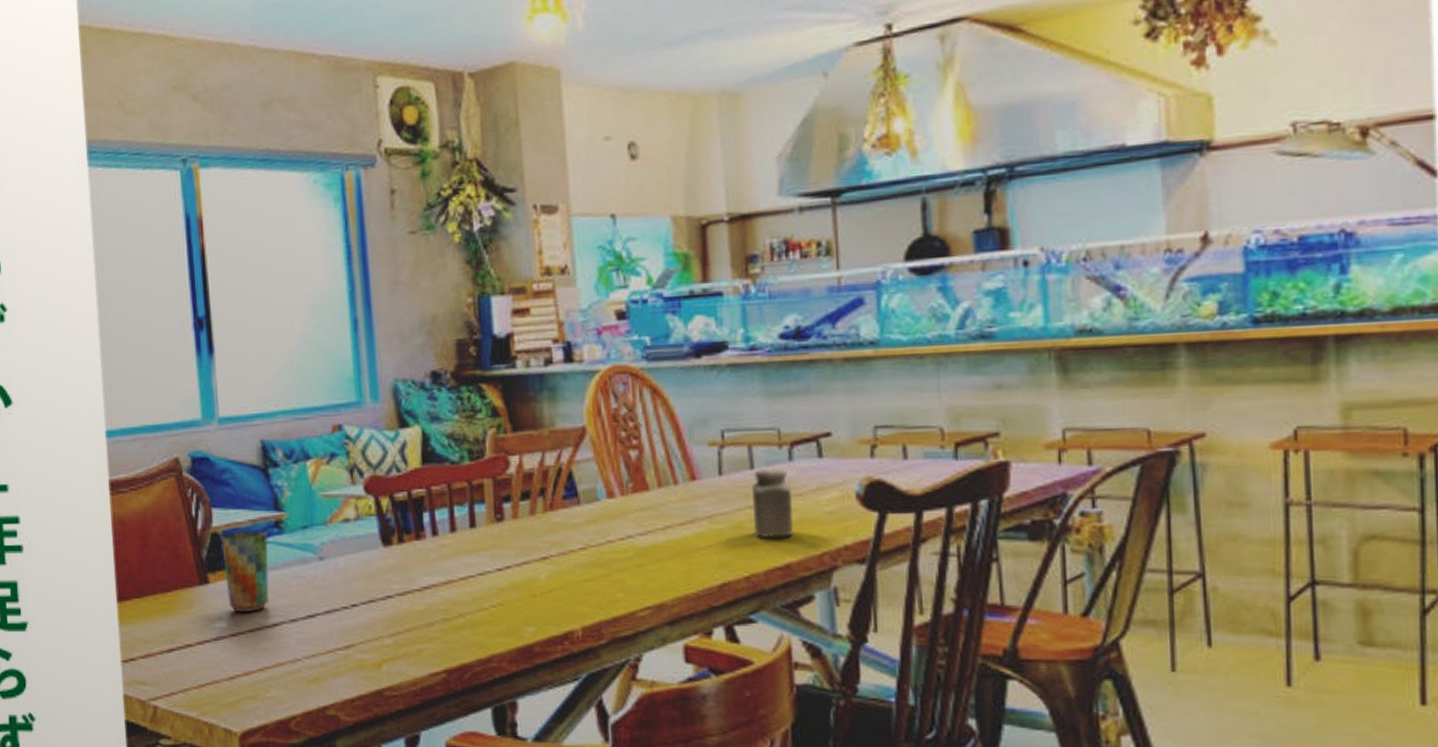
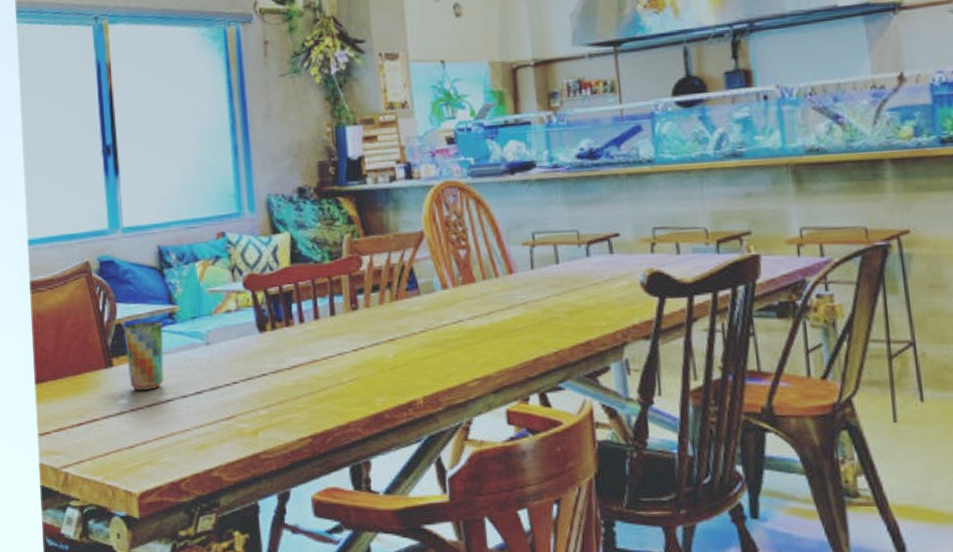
salt shaker: present [752,468,793,538] -> none [558,263,592,320]

